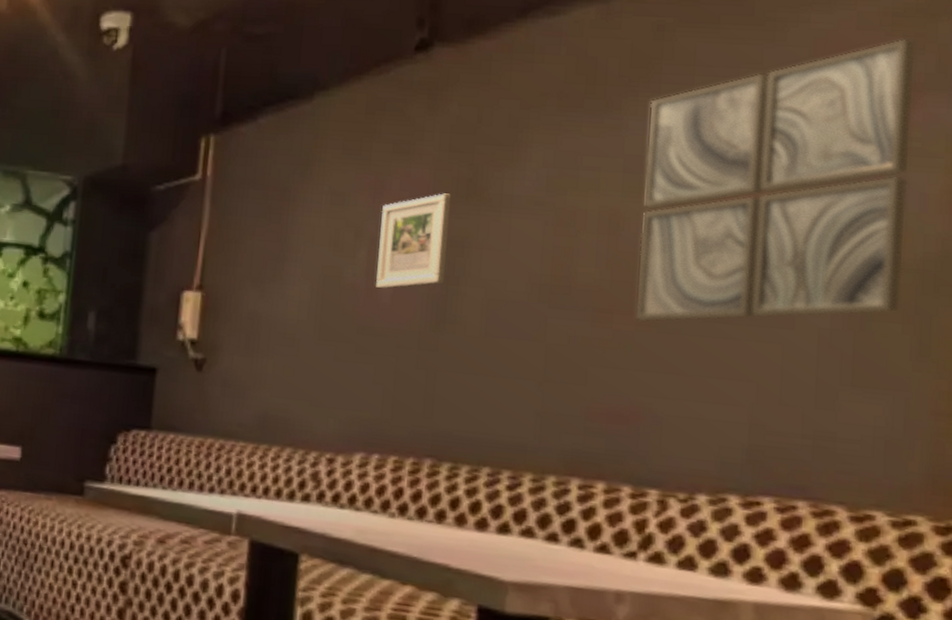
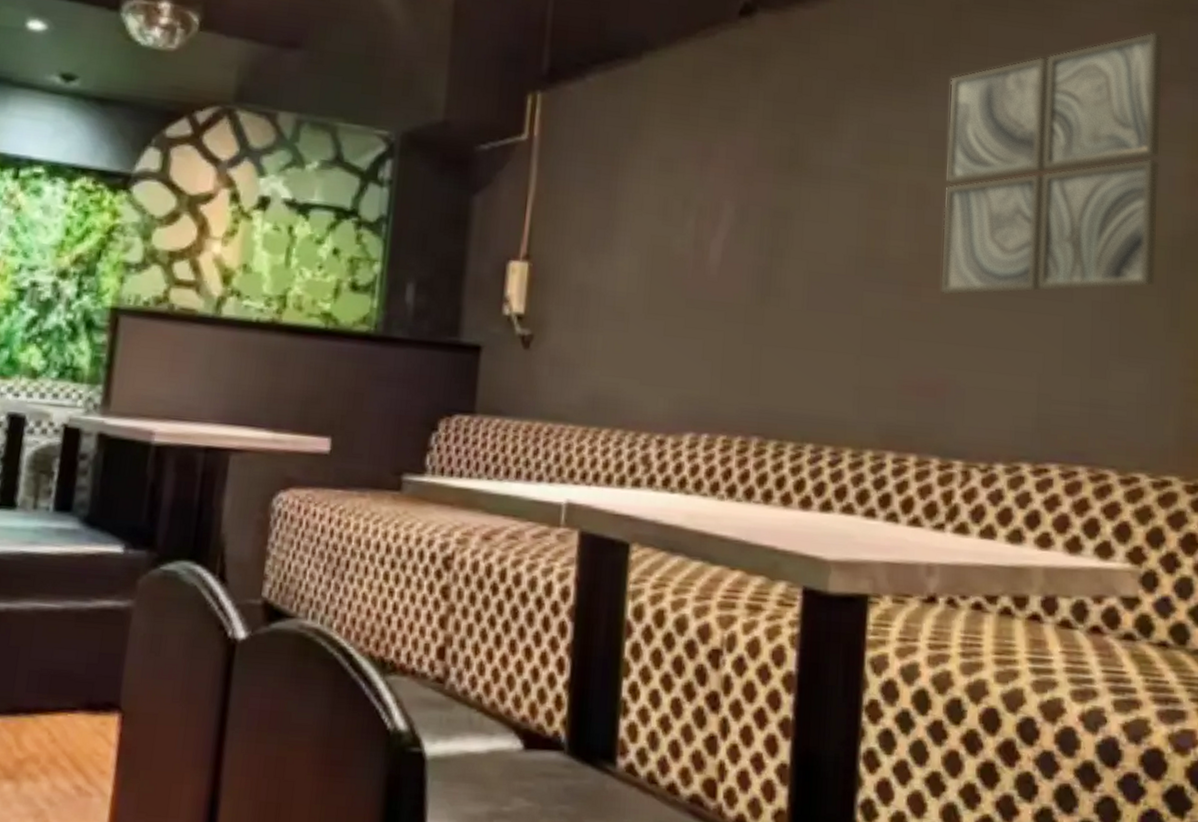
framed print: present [376,193,452,289] -> none [704,162,775,261]

